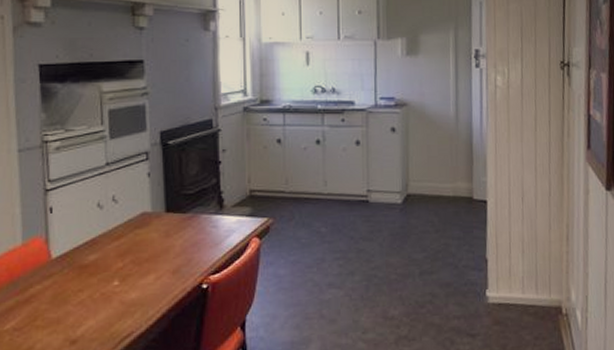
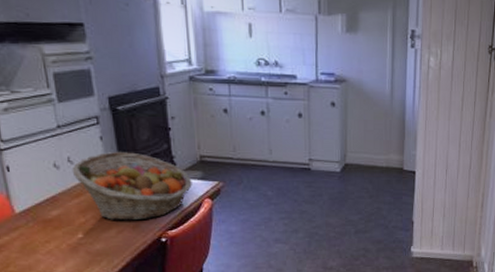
fruit basket: none [115,188,240,265] -> present [71,152,192,221]

